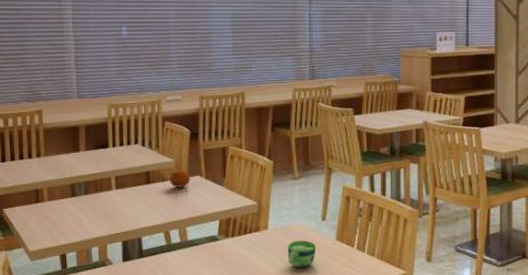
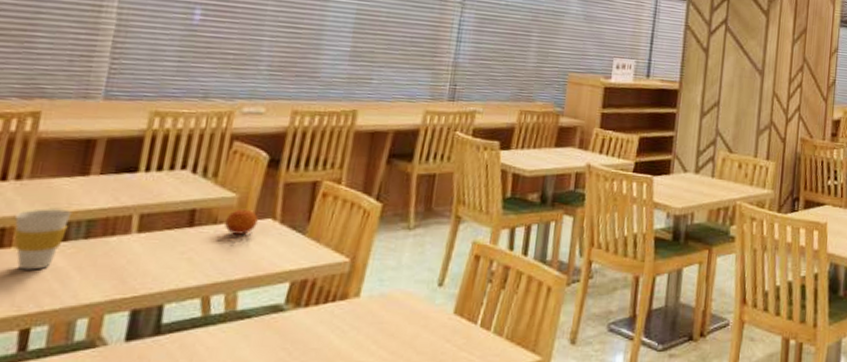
cup: none [41,176,75,216] -> present [13,208,73,270]
cup: present [287,240,316,268] -> none [382,313,425,352]

